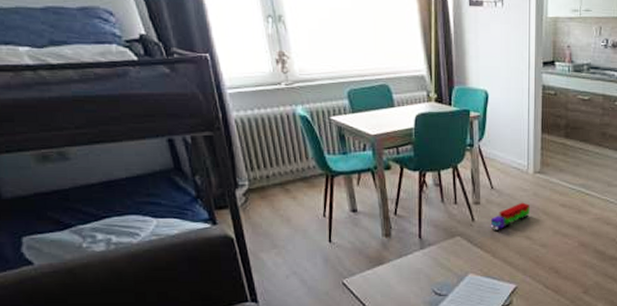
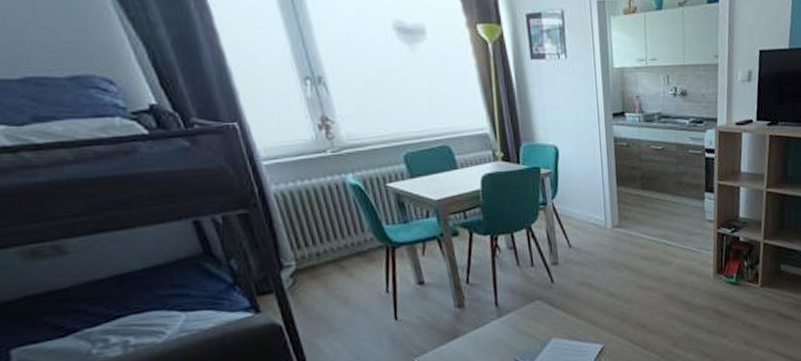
semi truck: present [490,202,530,230] -> none [570,258,611,290]

